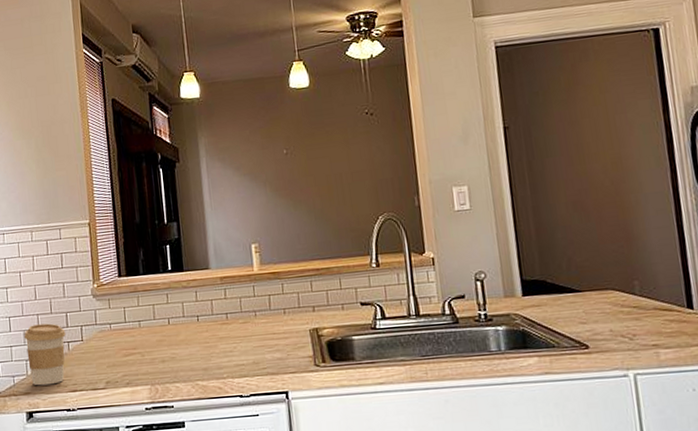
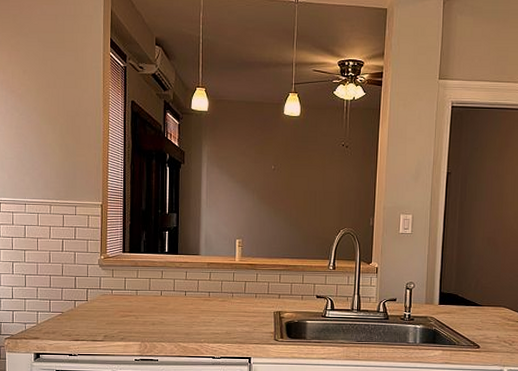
coffee cup: present [24,323,66,386] -> none [37,283,73,333]

